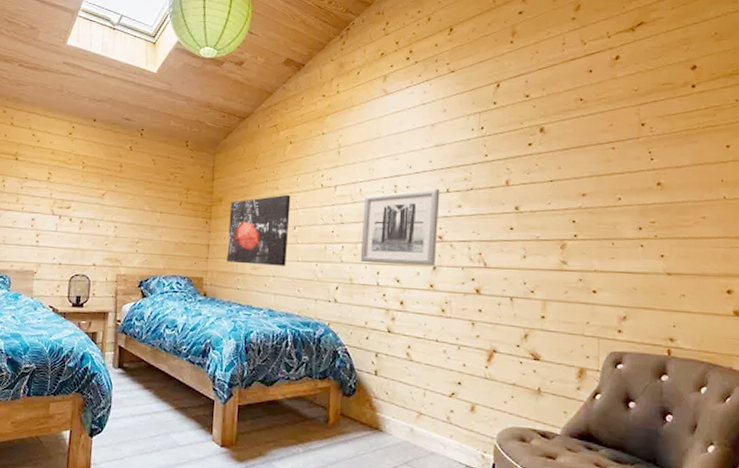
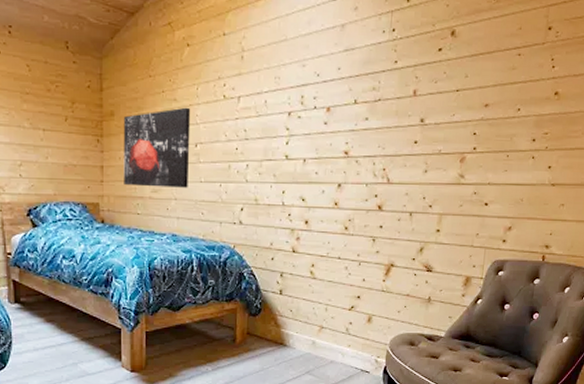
wall art: present [360,188,440,267] -> none [265,99,348,184]

